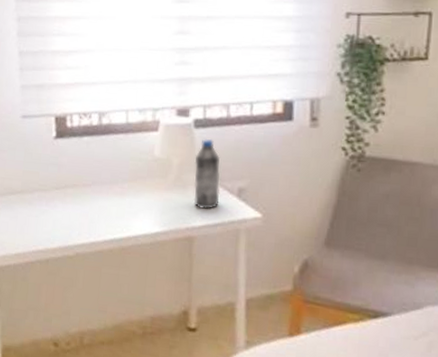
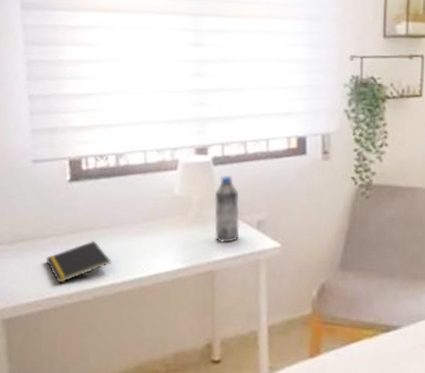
notepad: none [32,198,93,237] -> present [45,241,111,283]

